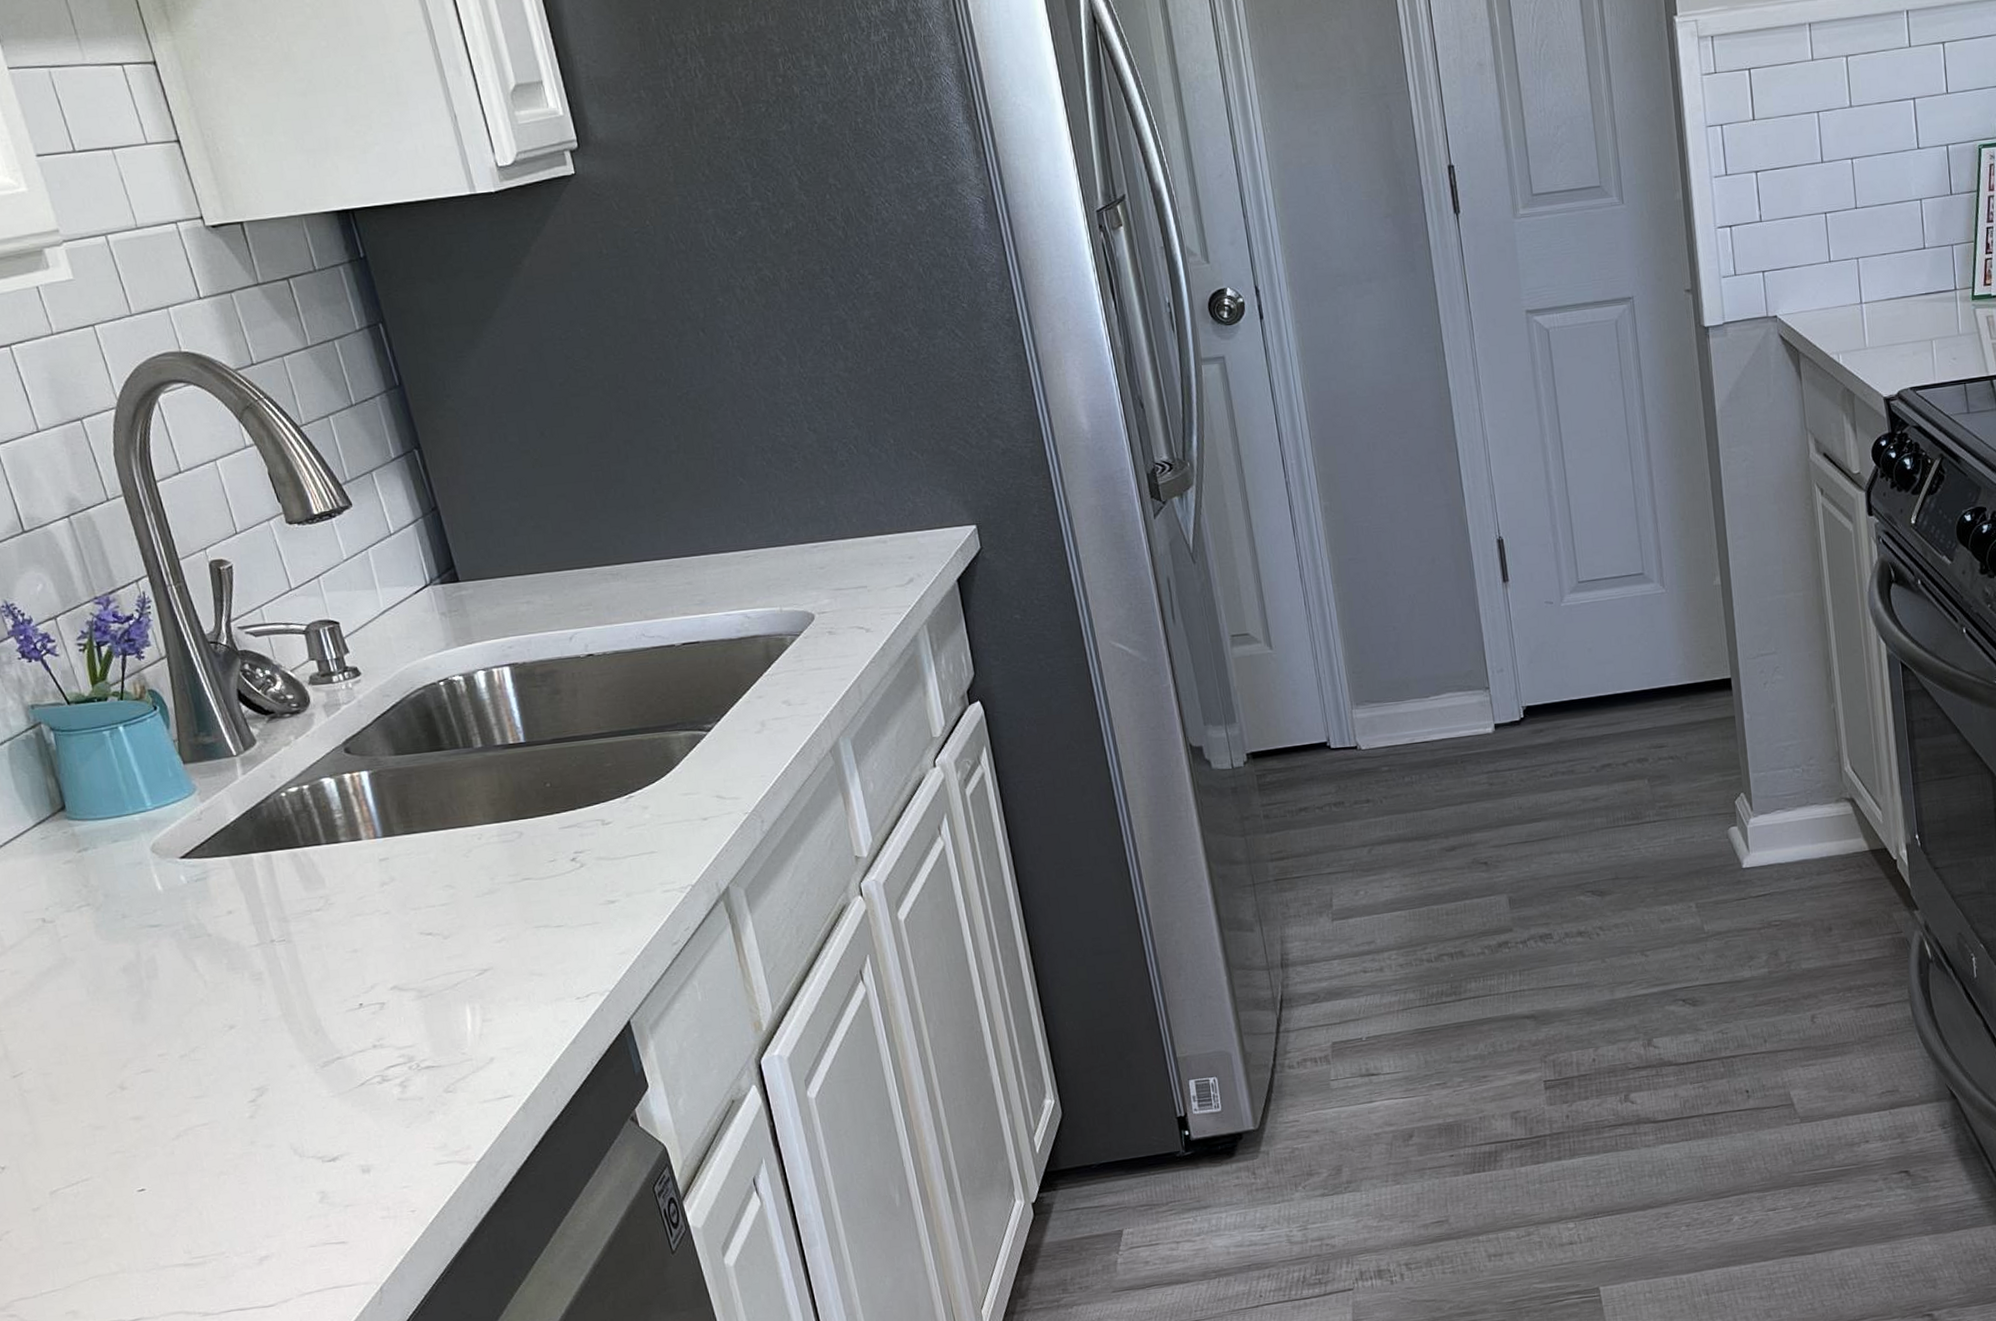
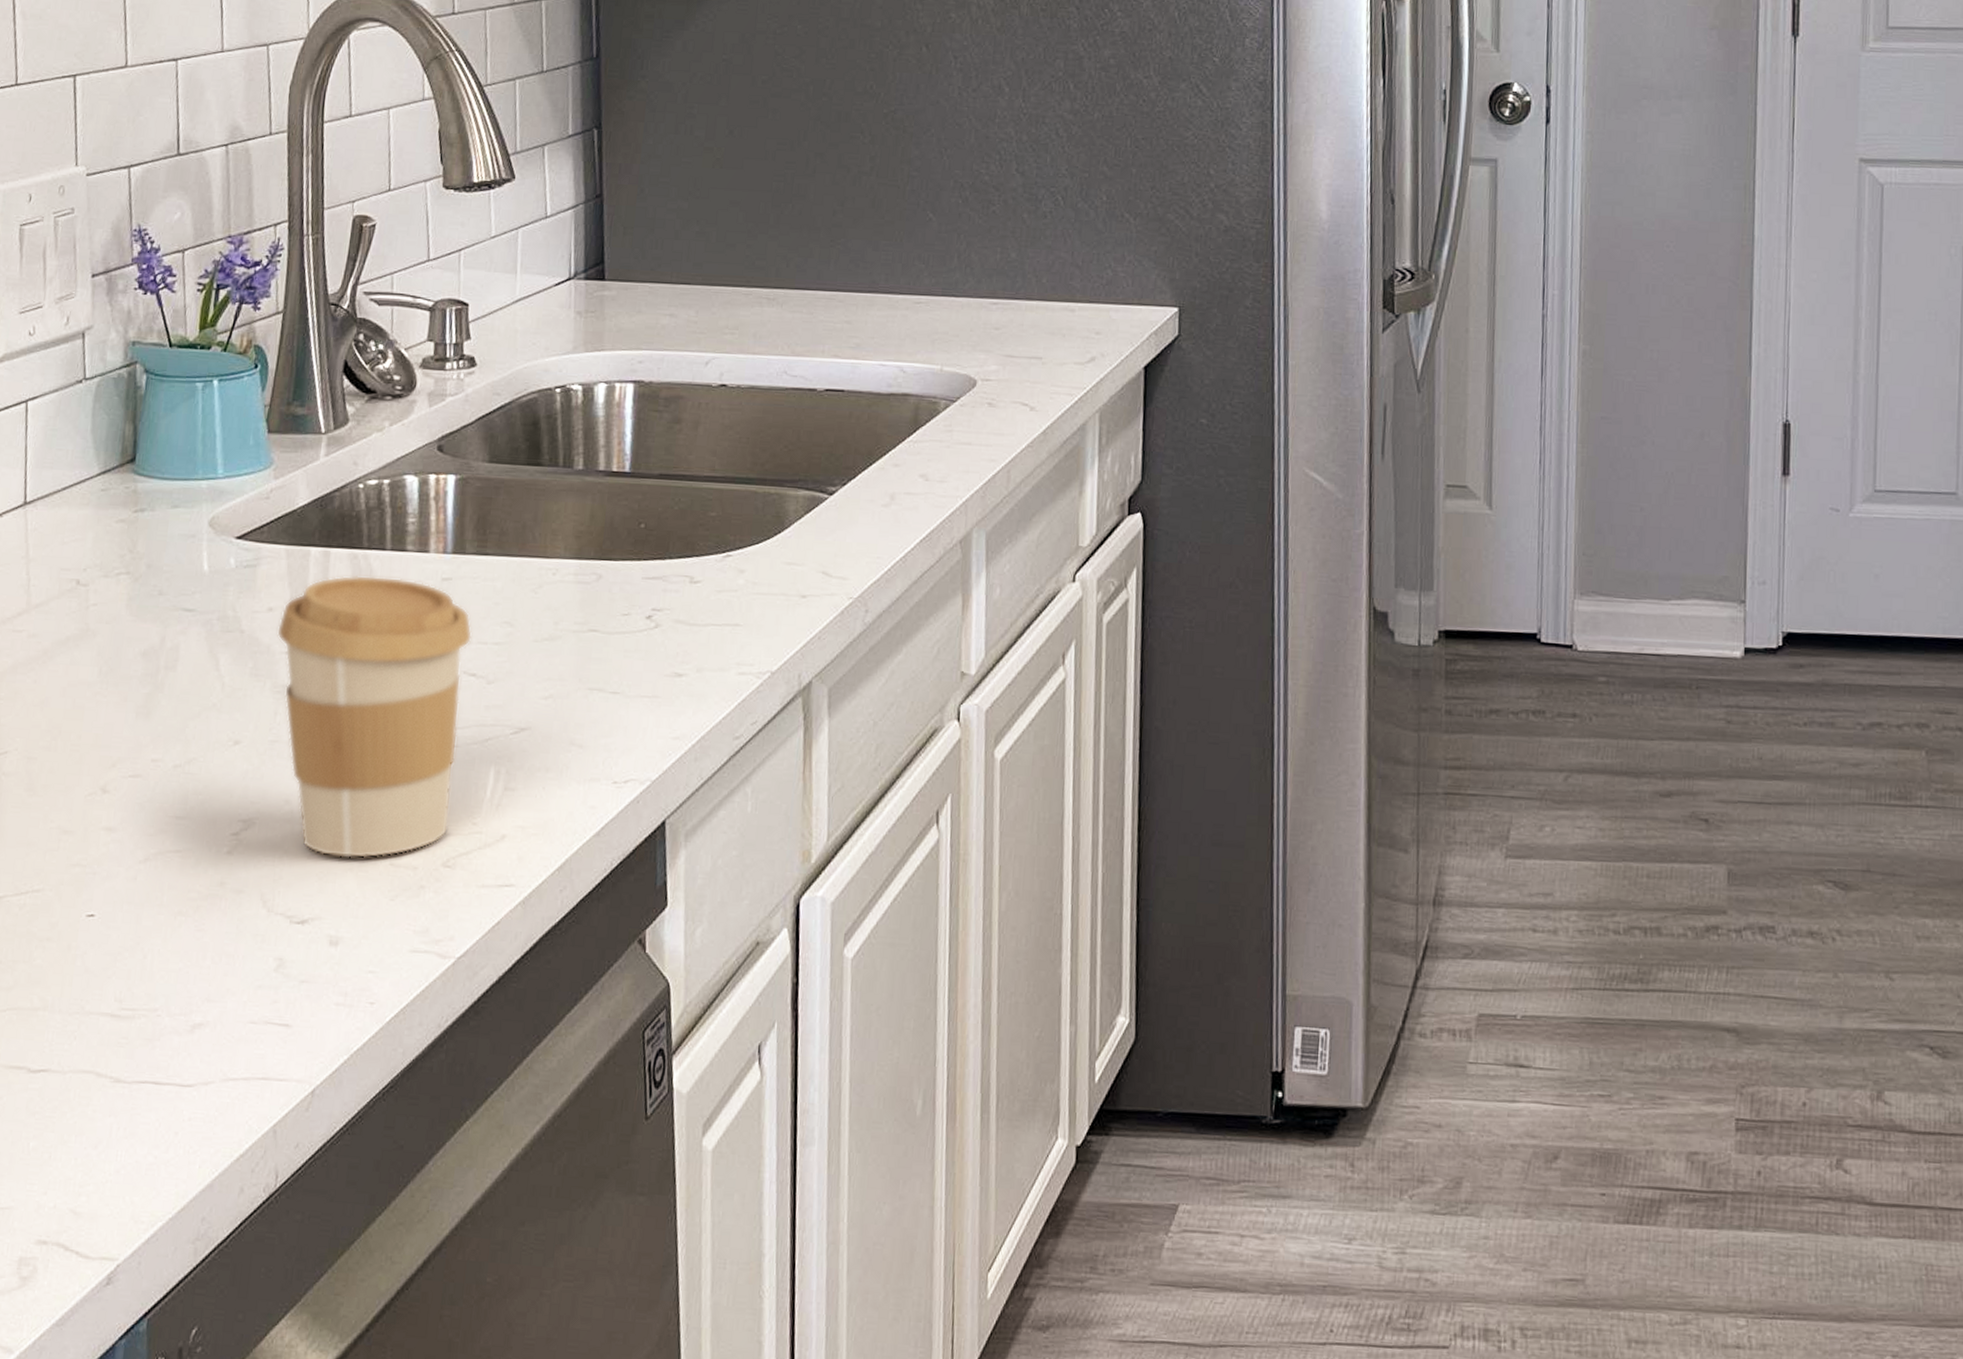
coffee cup: none [241,865,442,1104] -> present [277,575,473,859]

